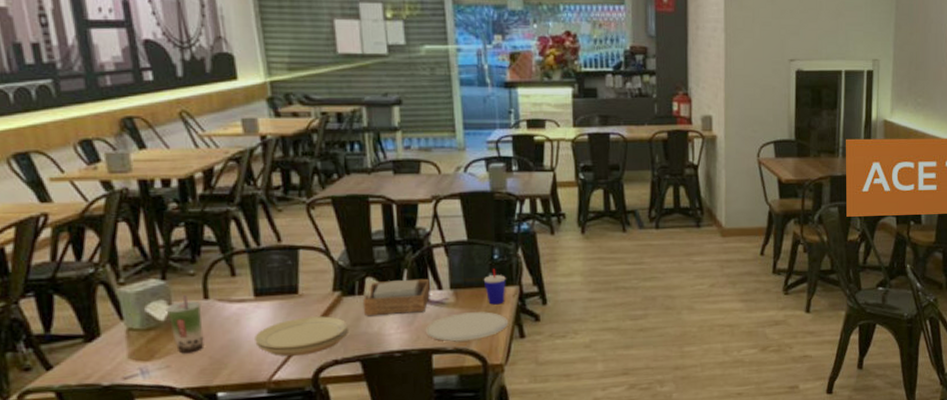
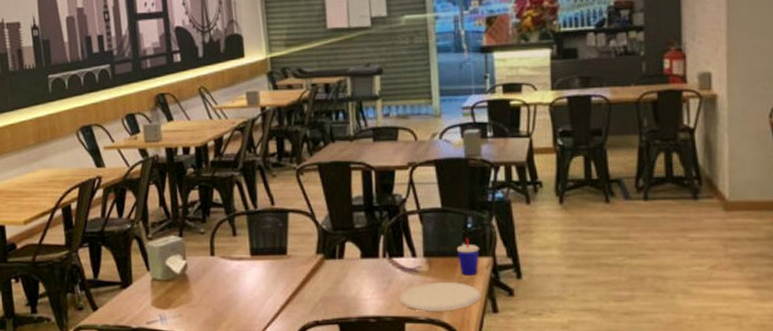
beverage cup: present [165,295,205,354] -> none [181,252,209,305]
plate: present [255,316,350,357] -> none [249,277,330,315]
napkin holder: present [362,278,431,315] -> none [342,245,406,279]

